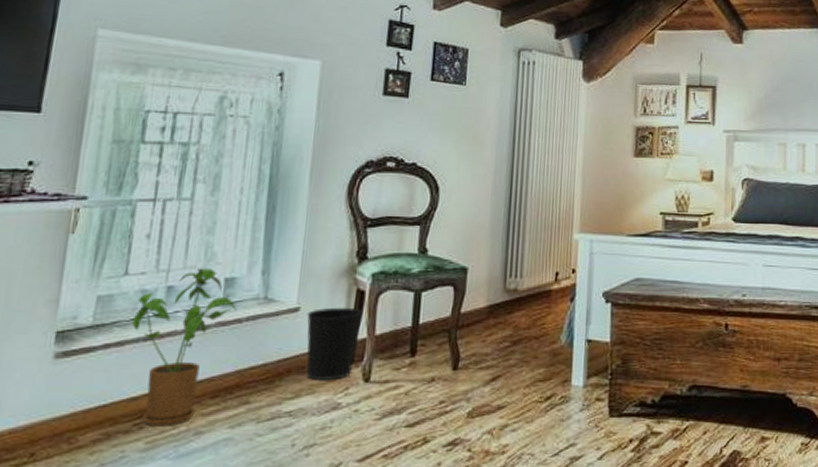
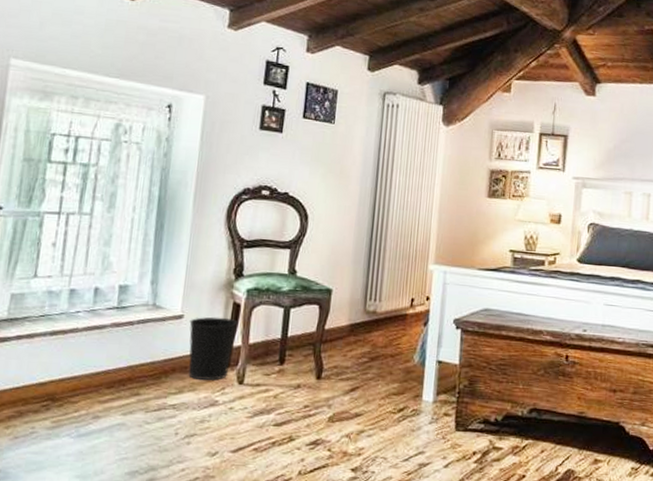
house plant: present [131,268,237,427] -> none [40,275,129,410]

